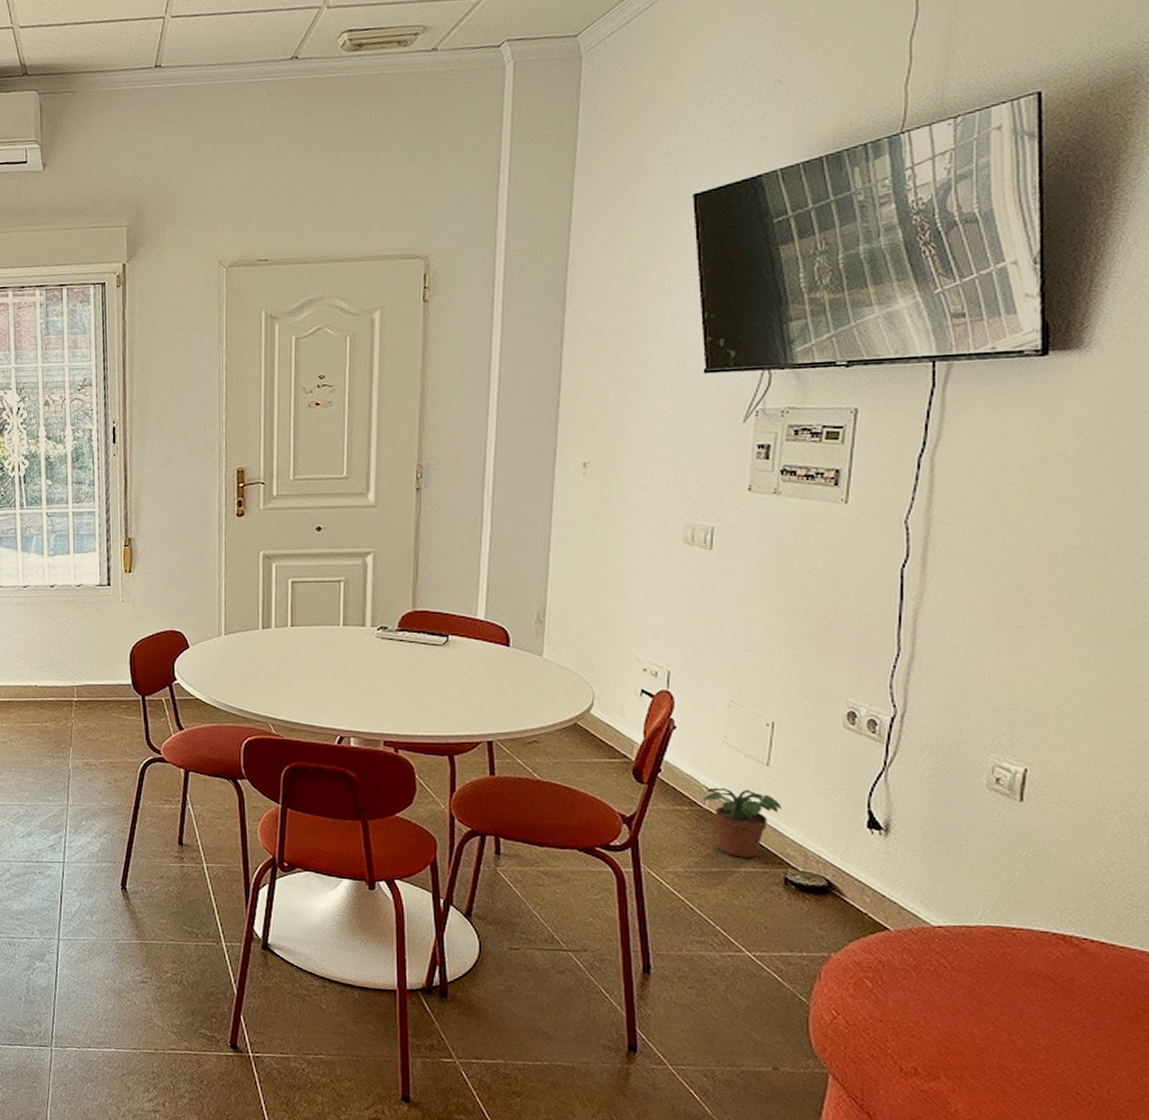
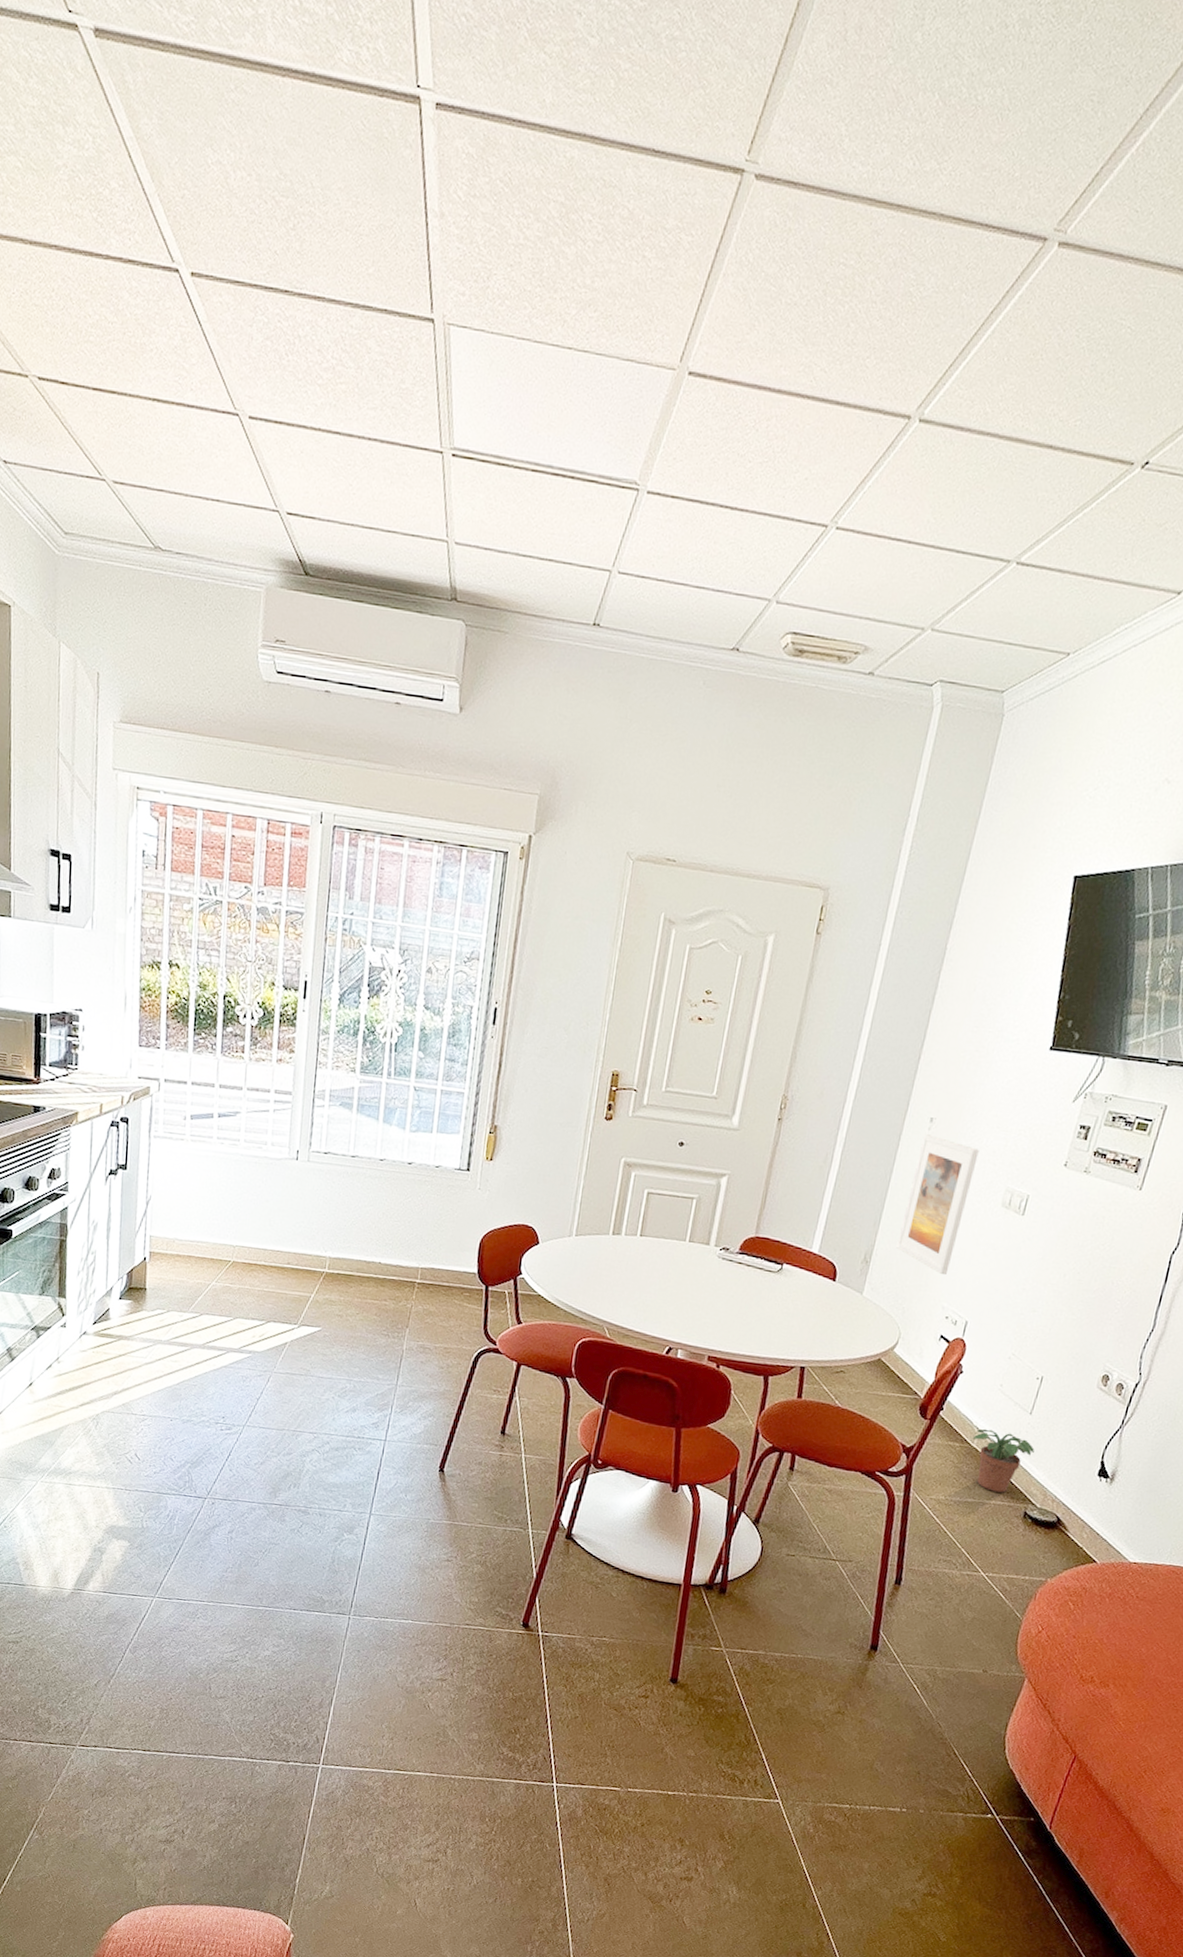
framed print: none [571,480,645,625] -> present [896,1134,979,1276]

